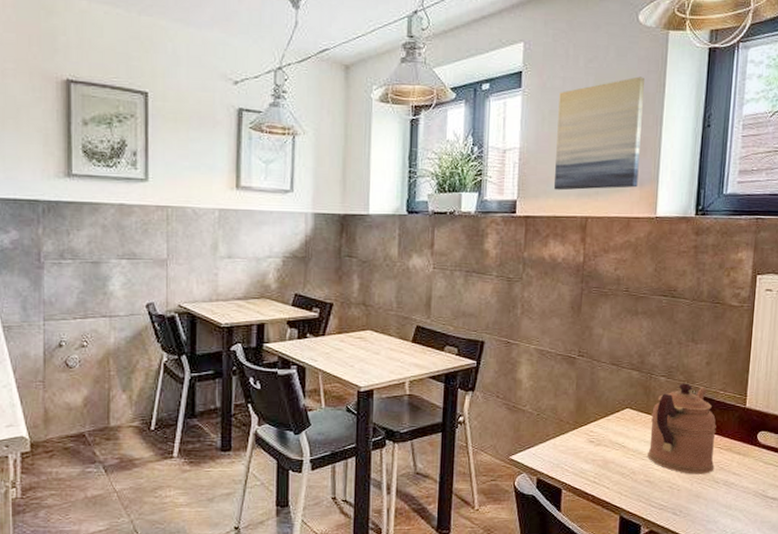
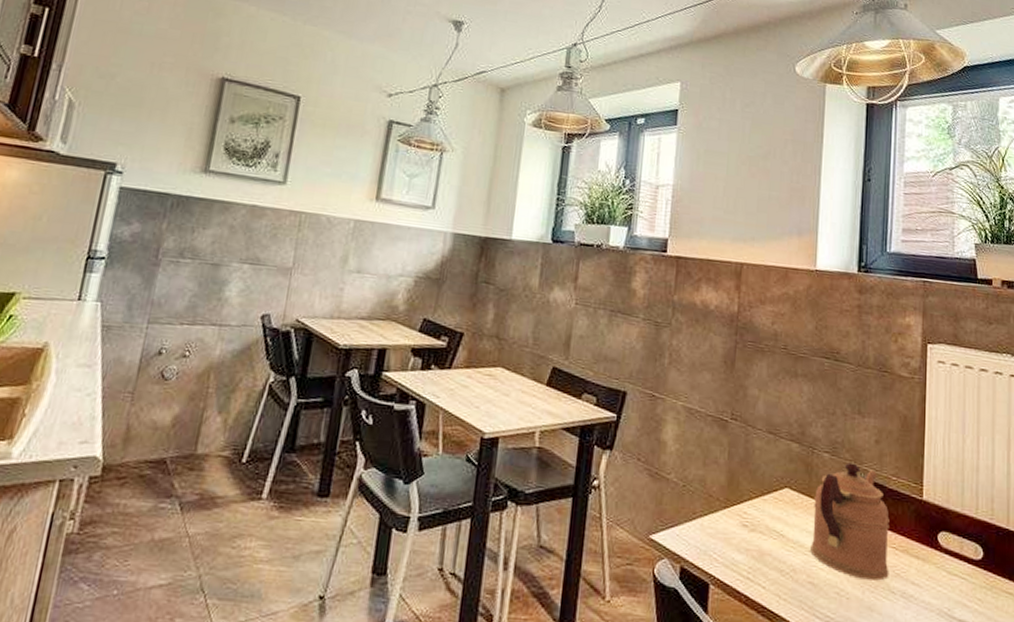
wall art: present [554,76,644,191] -> none [708,125,802,237]

